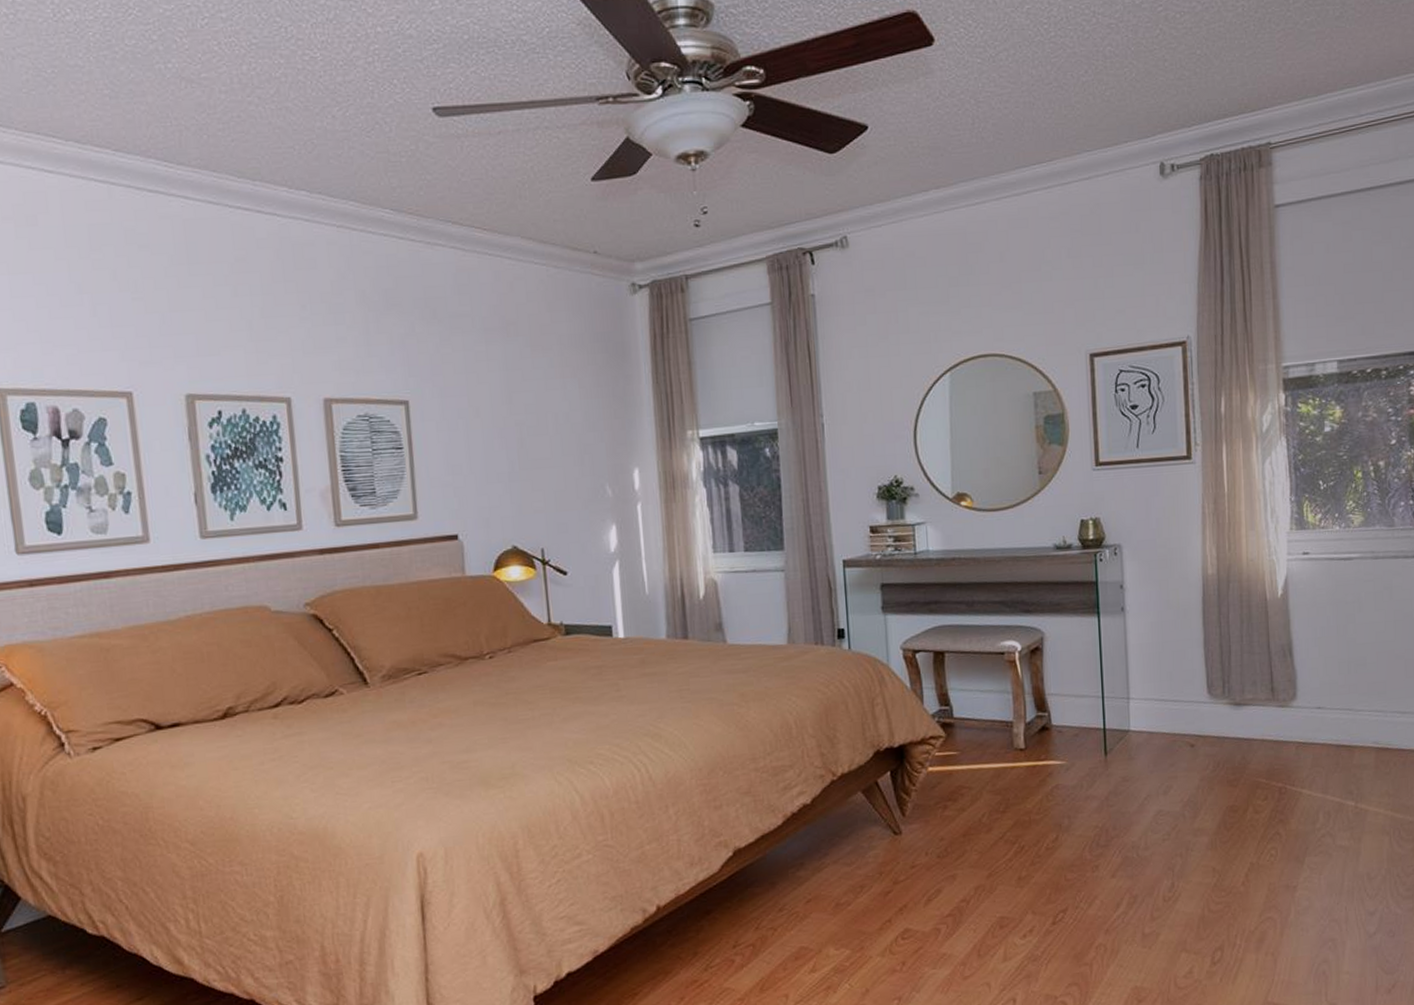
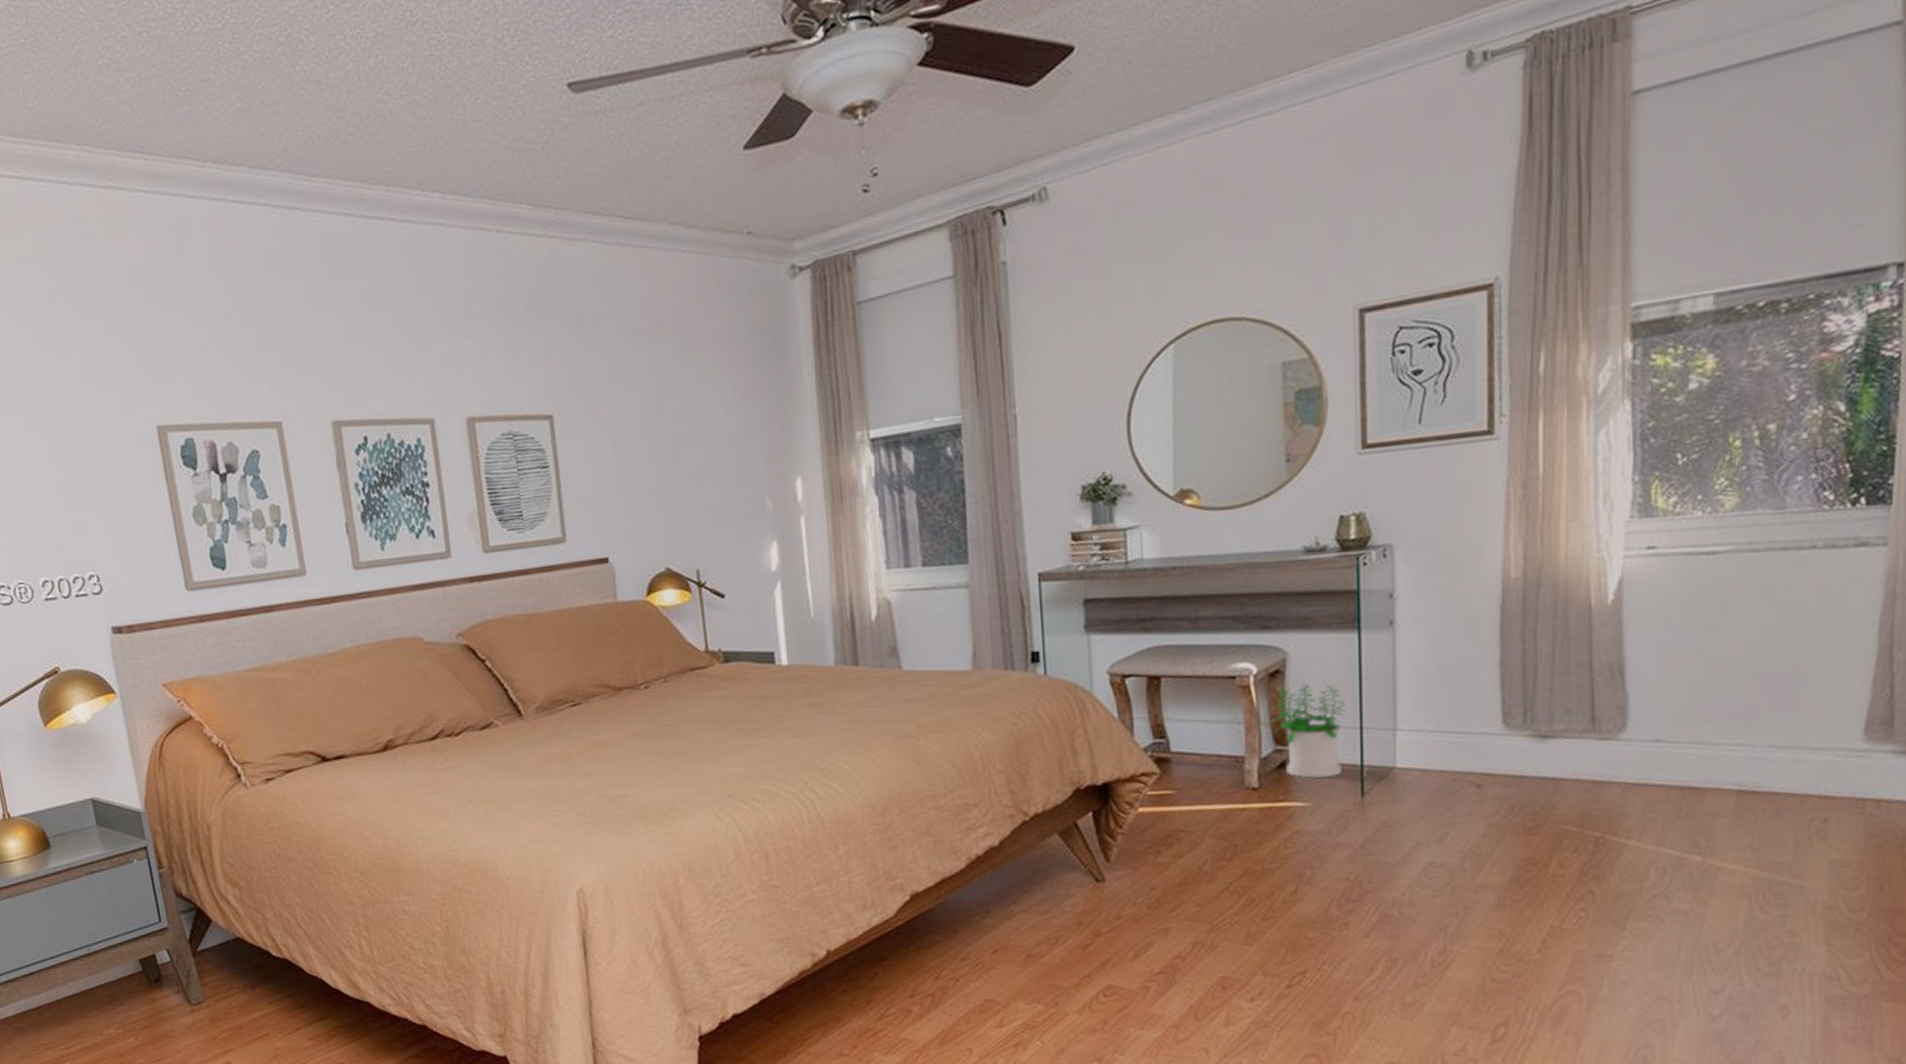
potted plant: none [1031,660,1090,740] -> present [1268,684,1345,778]

